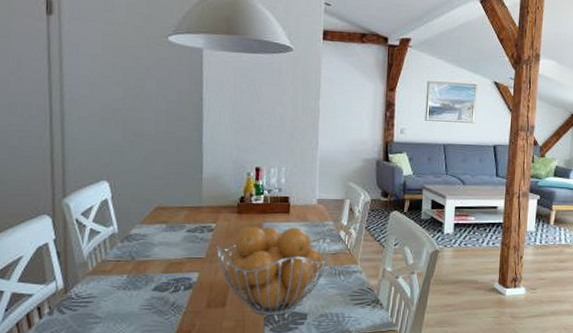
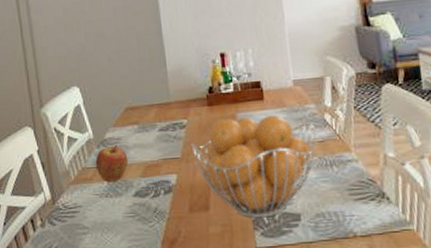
apple: none [116,240,152,276] -> present [95,144,129,182]

